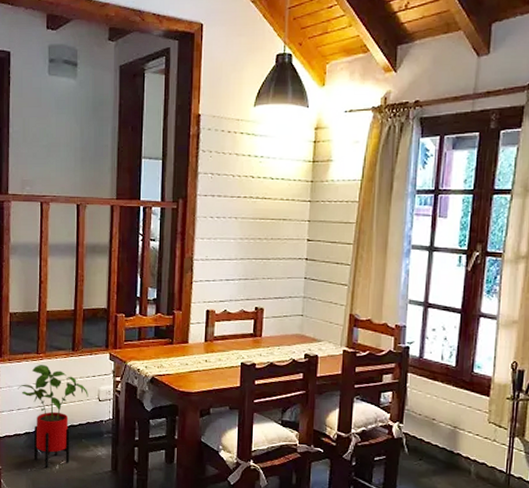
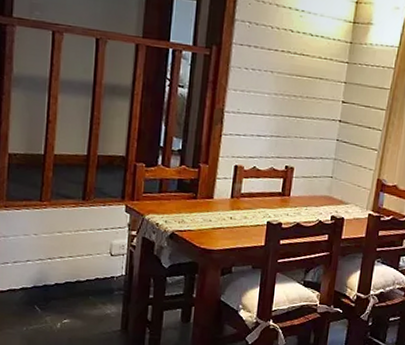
house plant: present [18,364,88,469] -> none [15,213,99,327]

